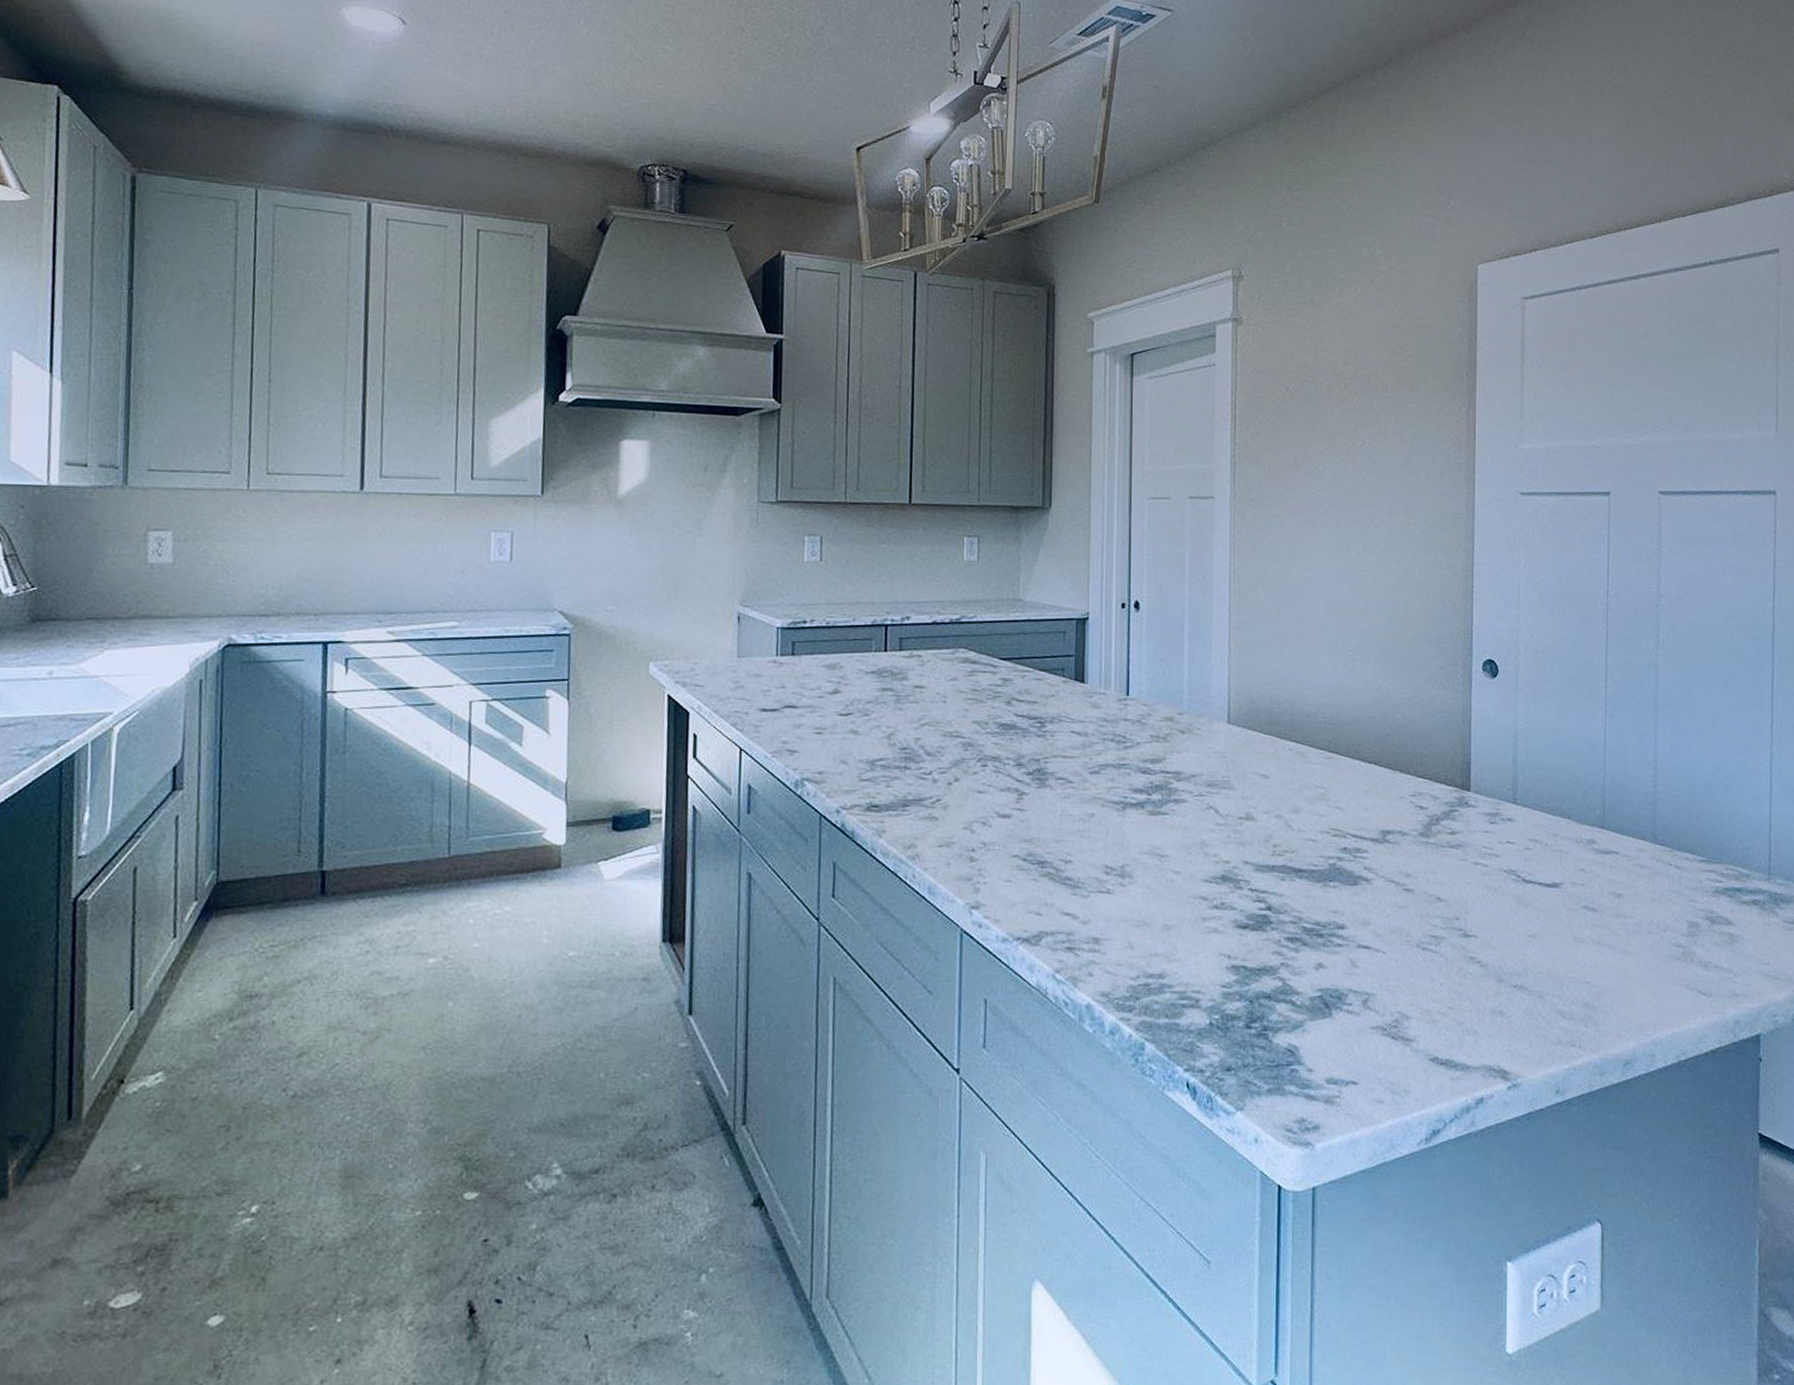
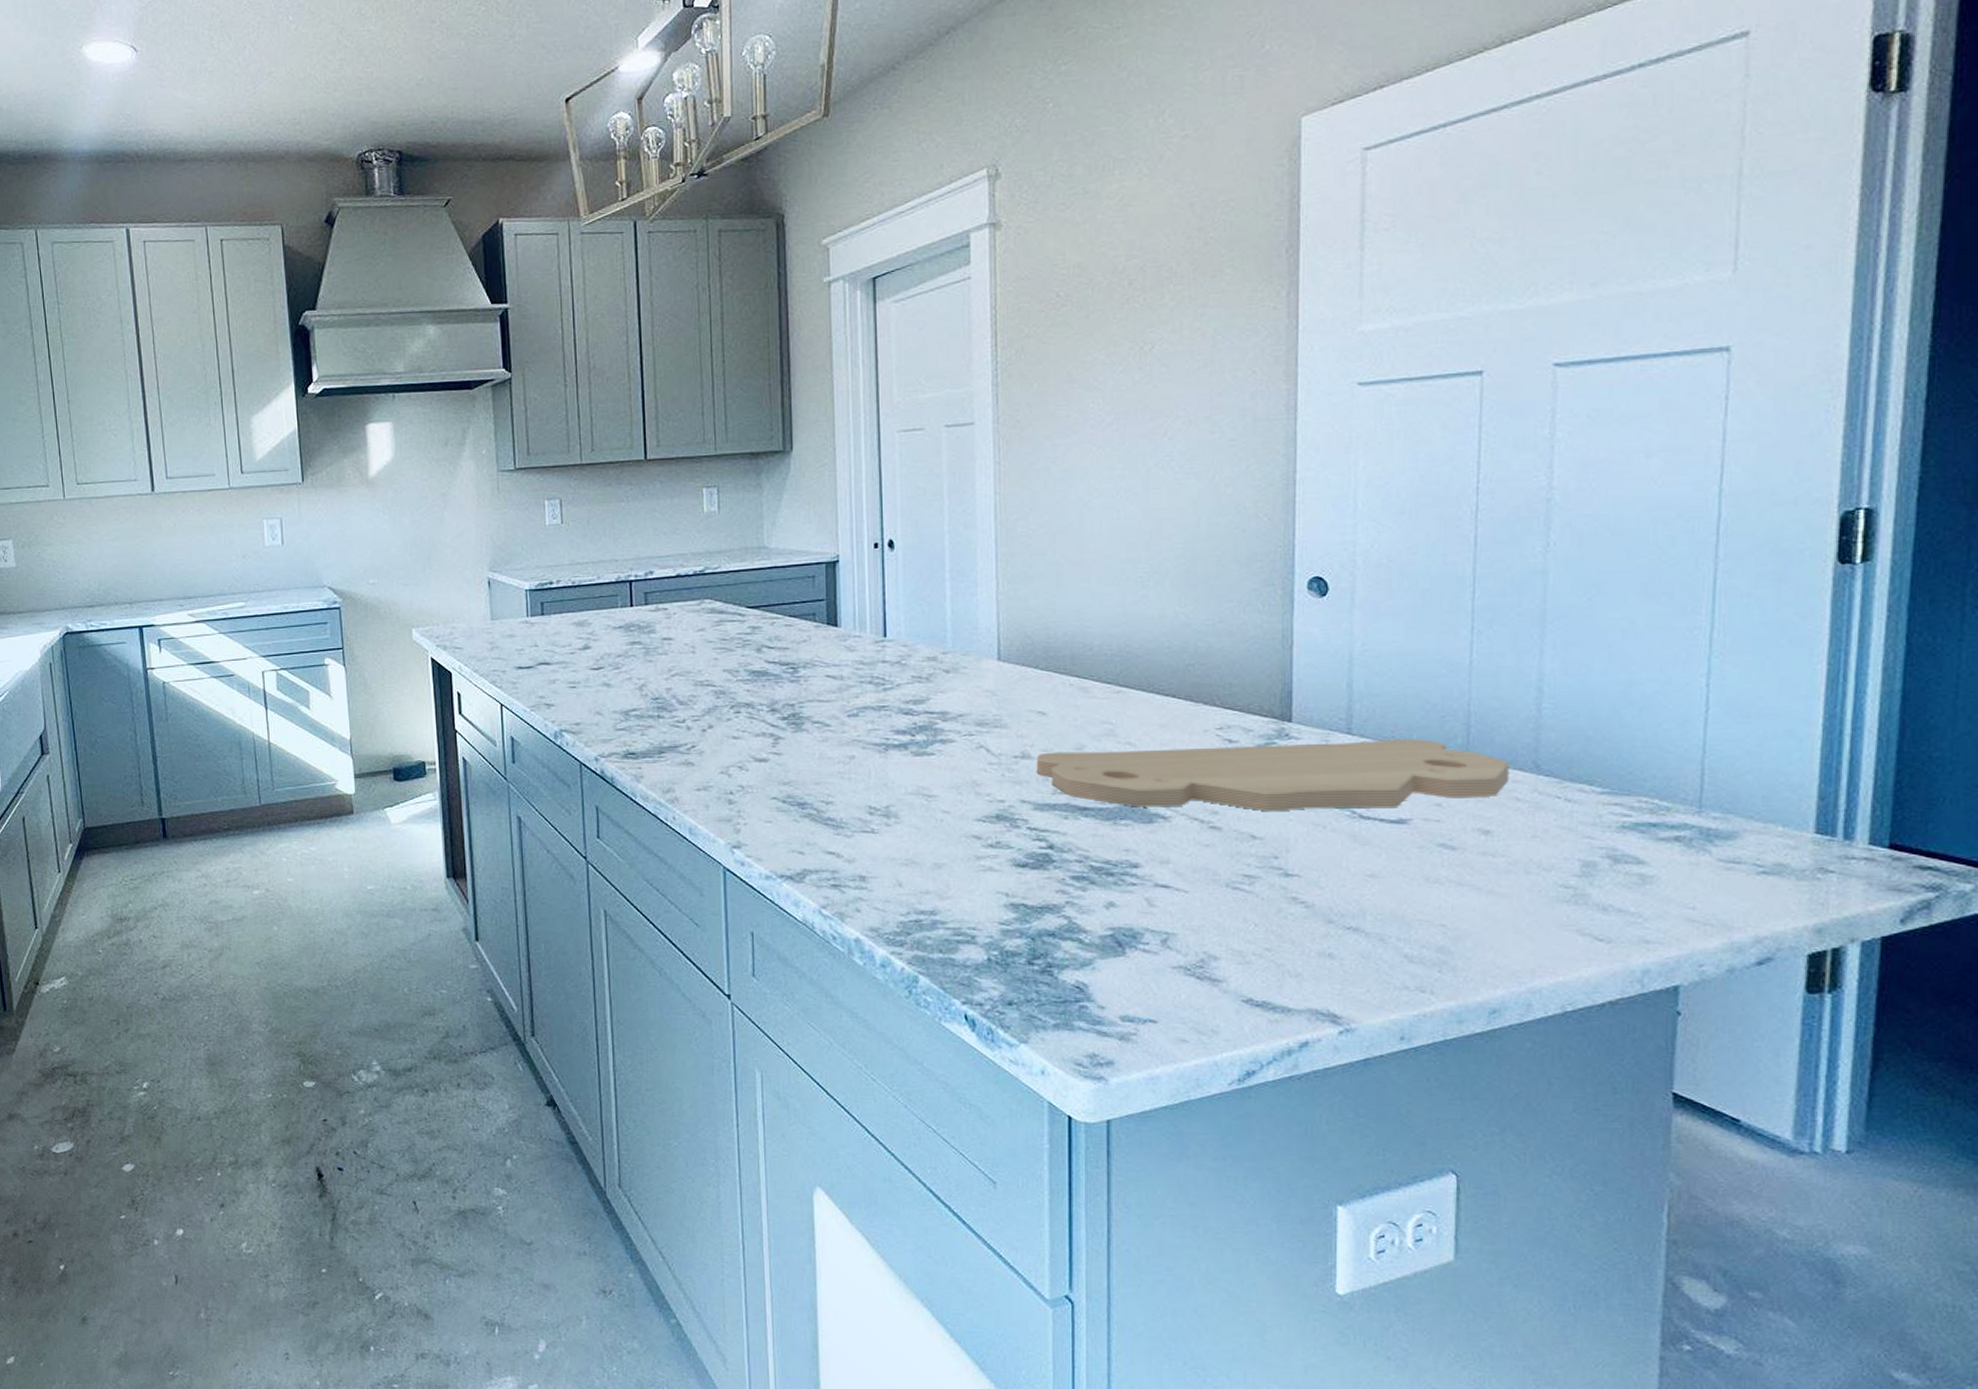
cutting board: none [1258,809,1635,875] -> present [1036,739,1509,812]

